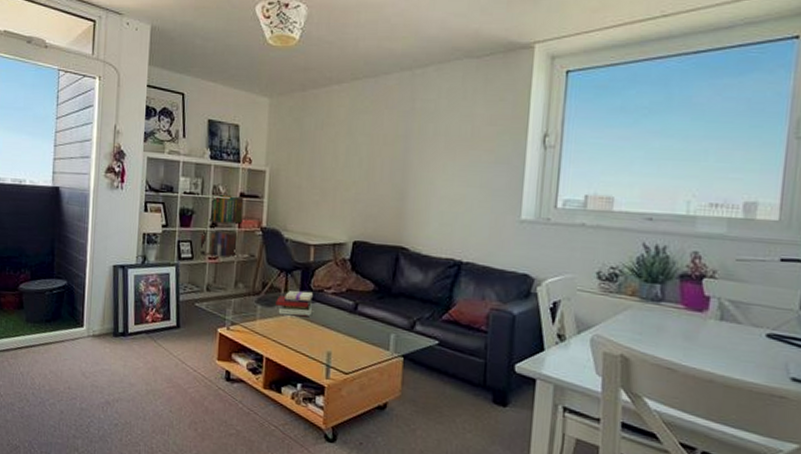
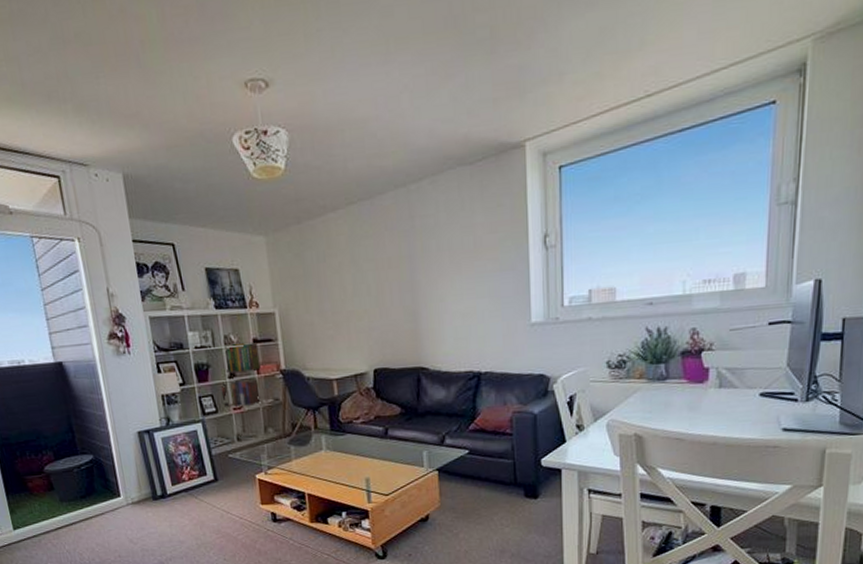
books: present [276,291,314,317] -> none [308,424,346,451]

